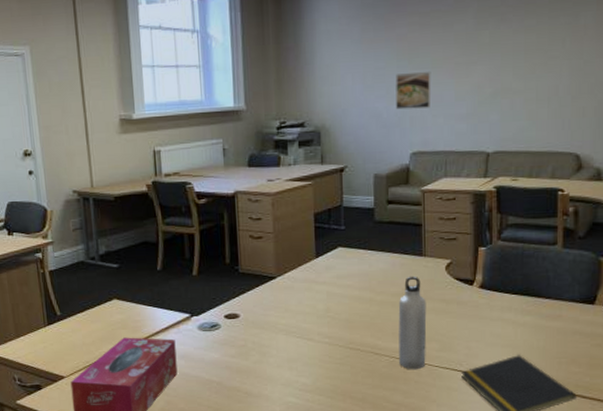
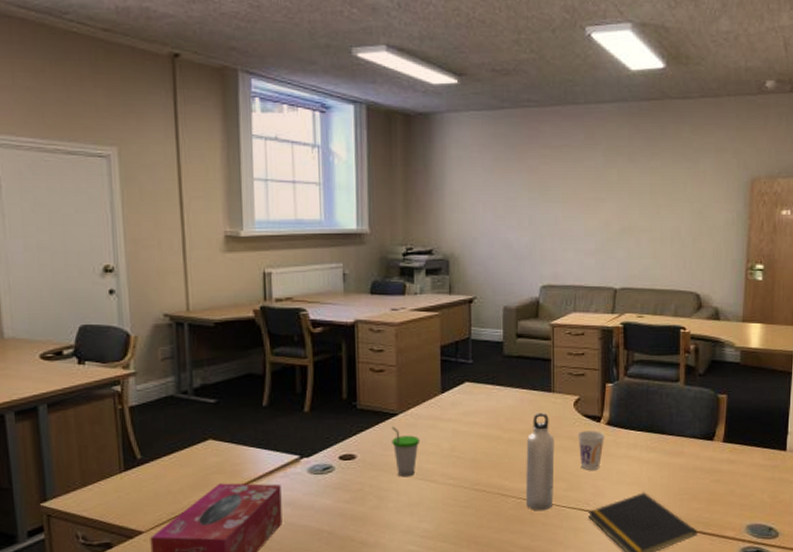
cup: none [270,288,298,335] -> present [391,426,421,477]
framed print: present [395,71,431,110] -> none [527,204,562,242]
cup: none [450,294,477,332] -> present [578,431,604,470]

